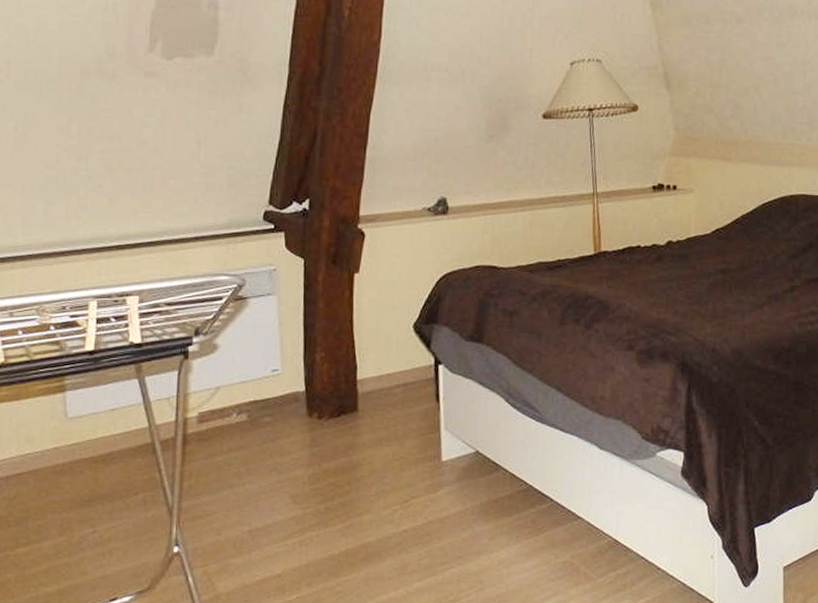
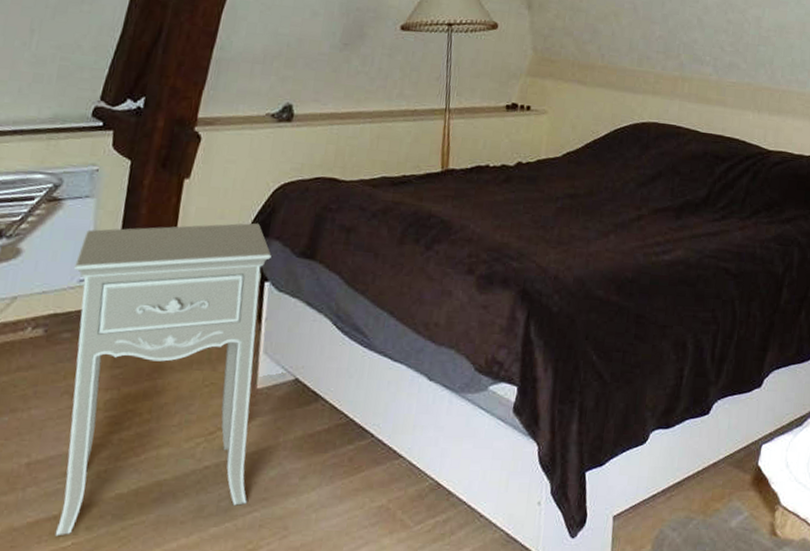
nightstand: none [265,311,444,592] -> present [55,222,272,537]

